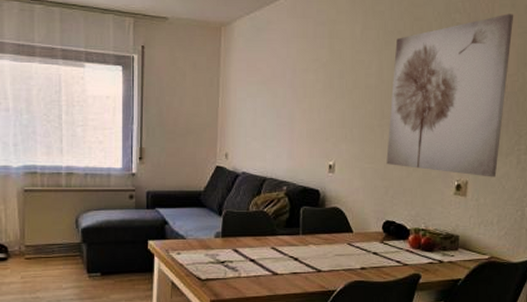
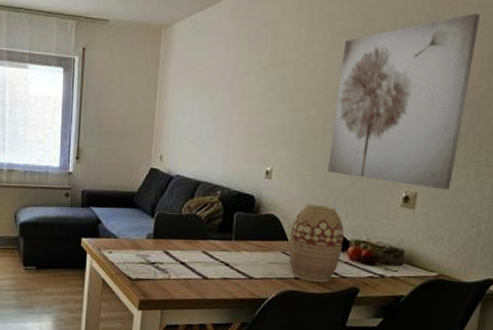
vase: none [354,196,404,272] -> present [289,204,344,283]

